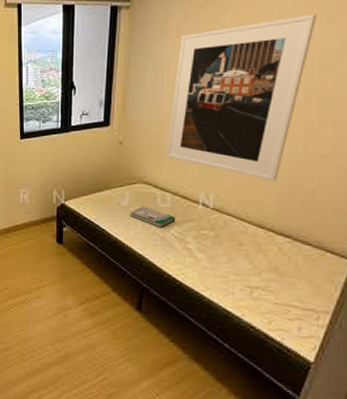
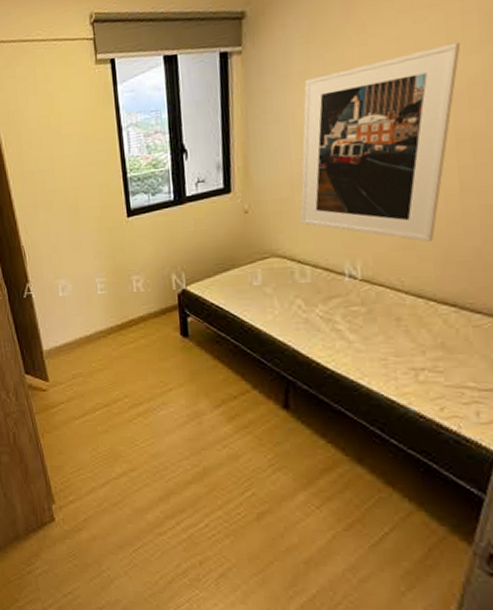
book: present [130,206,176,229] -> none [265,284,319,309]

